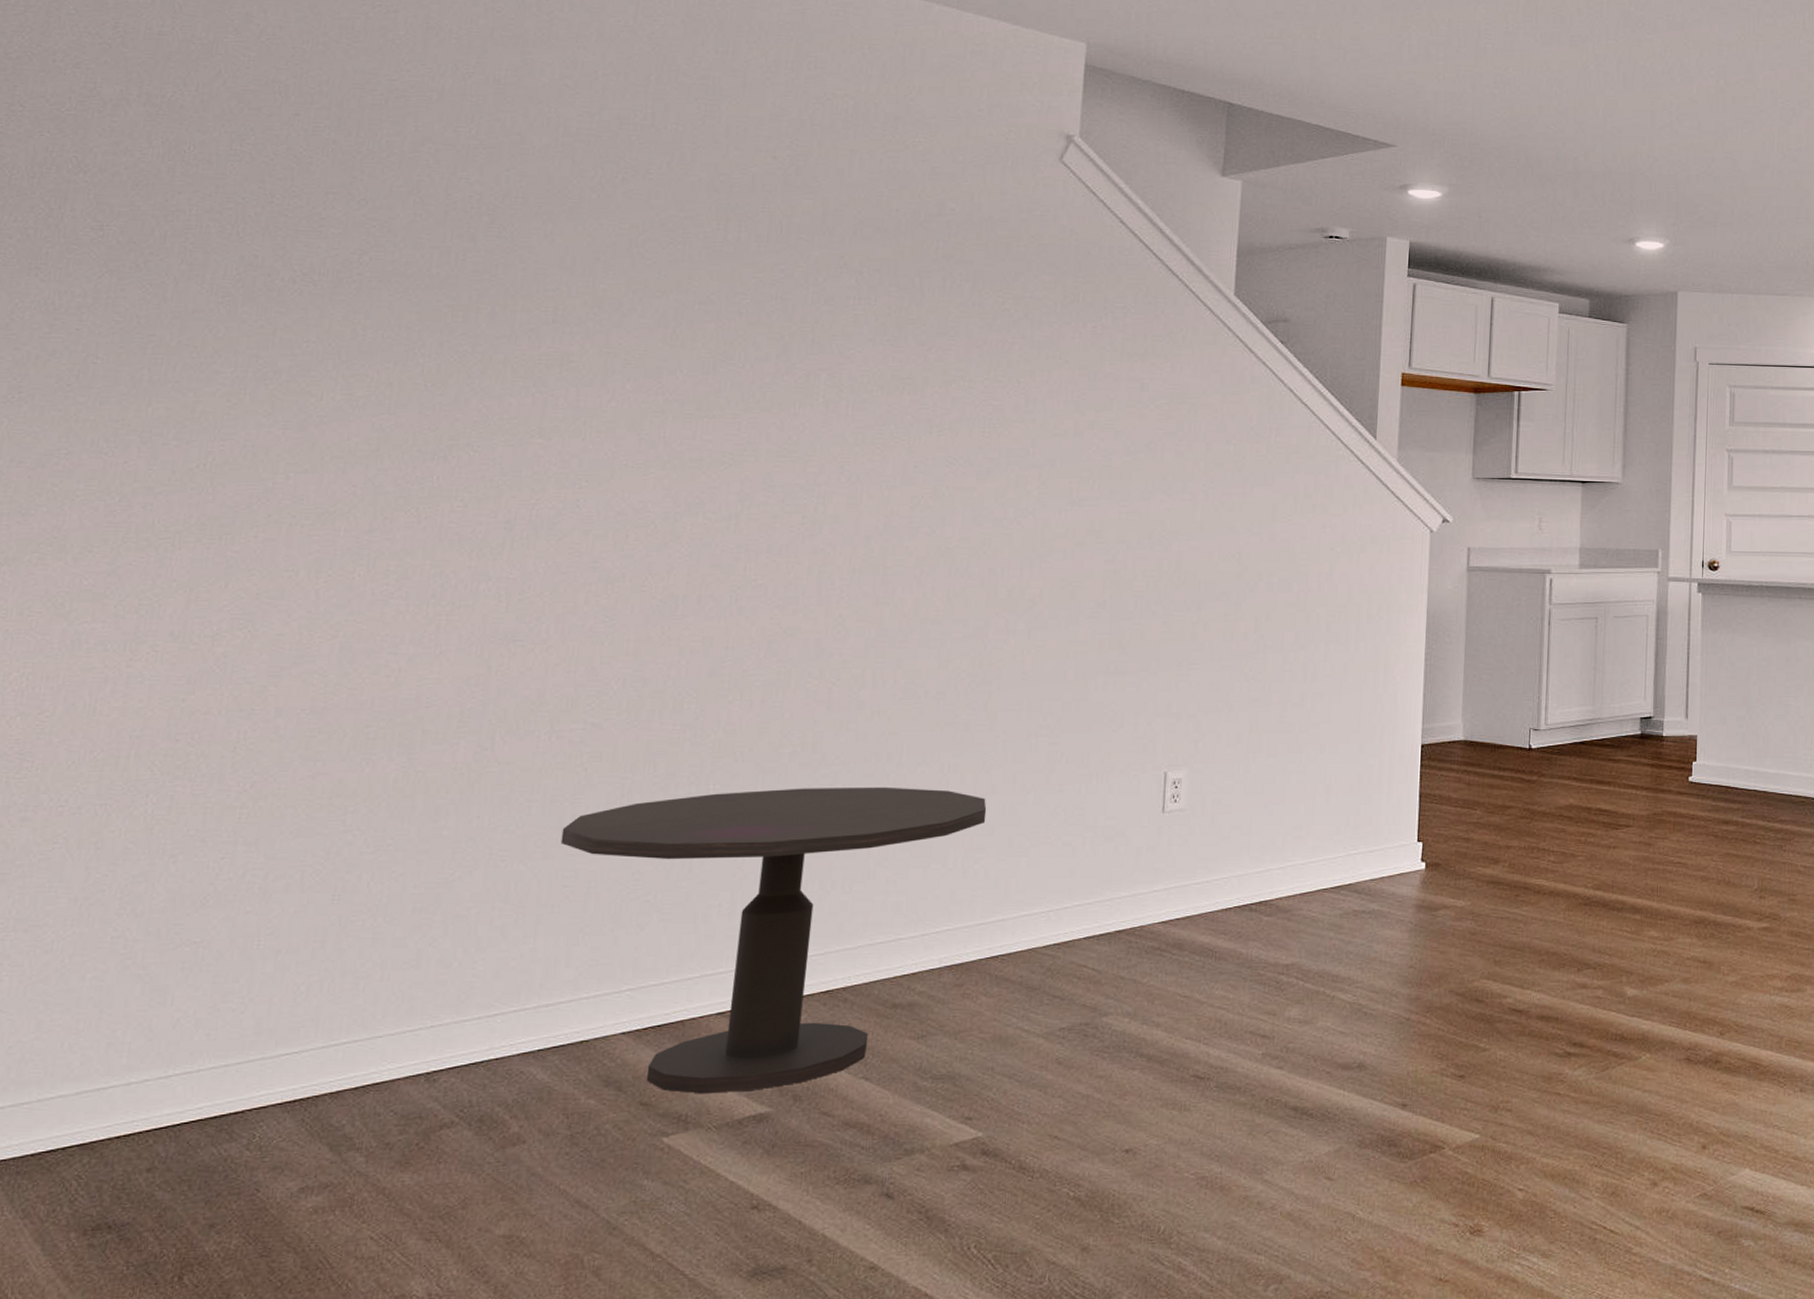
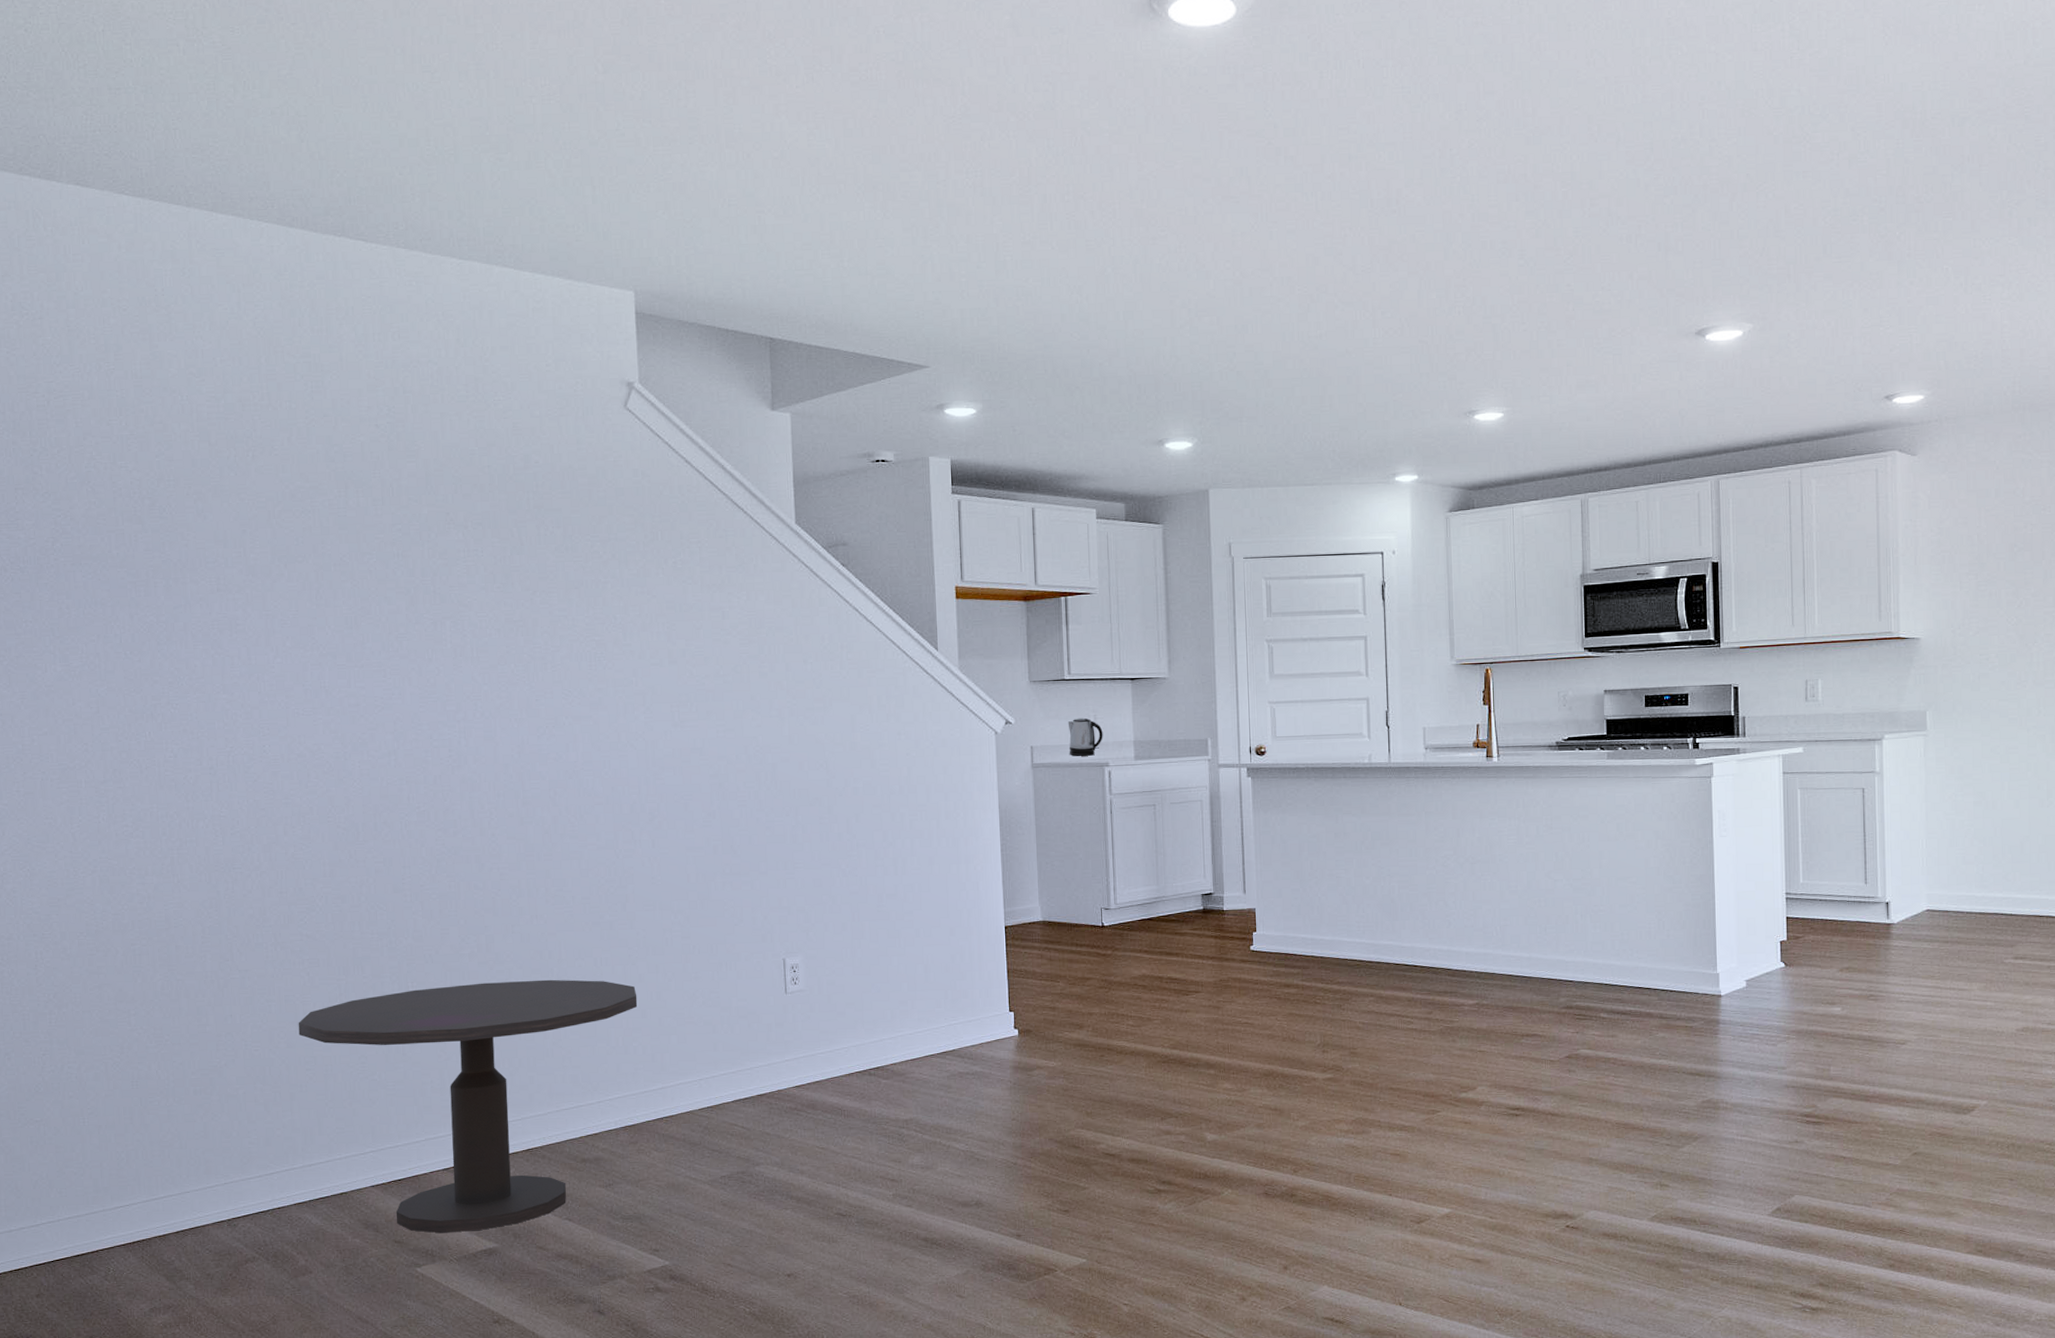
kettle: none [1509,520,1548,561] -> present [1068,717,1103,756]

